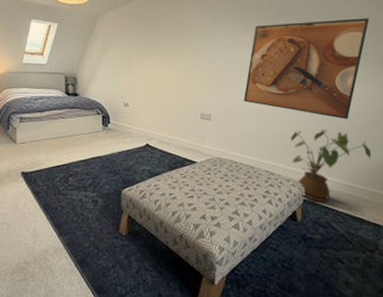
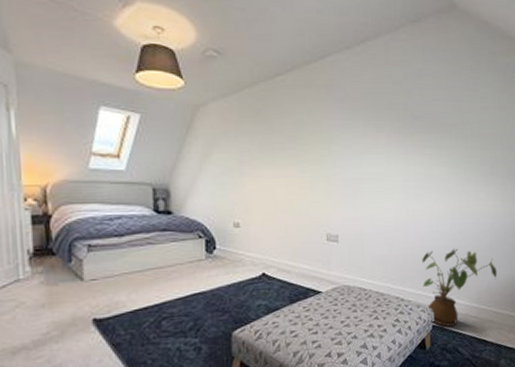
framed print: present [243,18,370,120] -> none [374,127,501,238]

